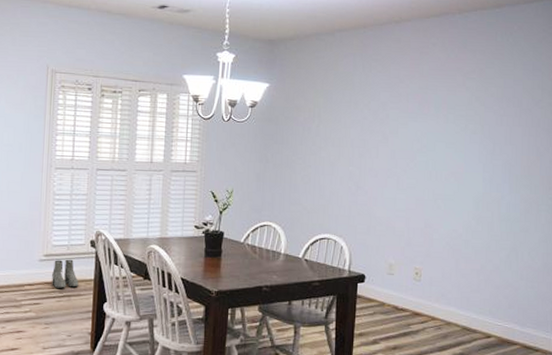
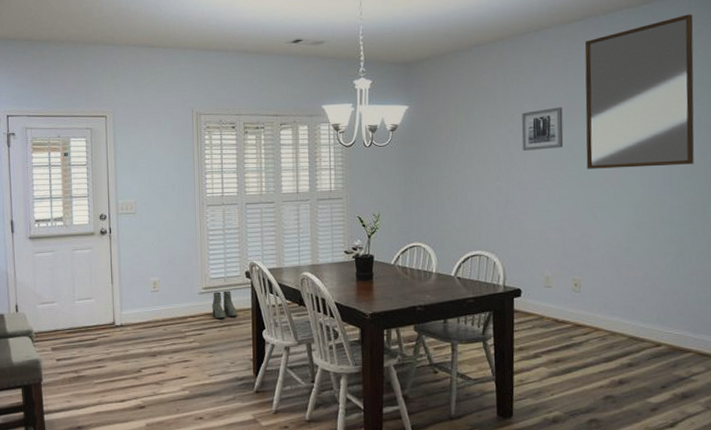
wall art: none [375,98,416,139] -> present [521,107,564,151]
home mirror: none [434,21,539,164] -> present [585,14,695,169]

